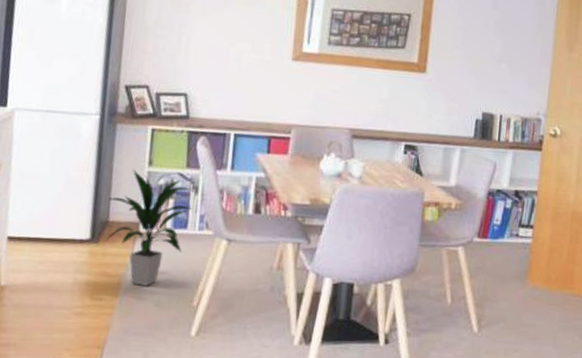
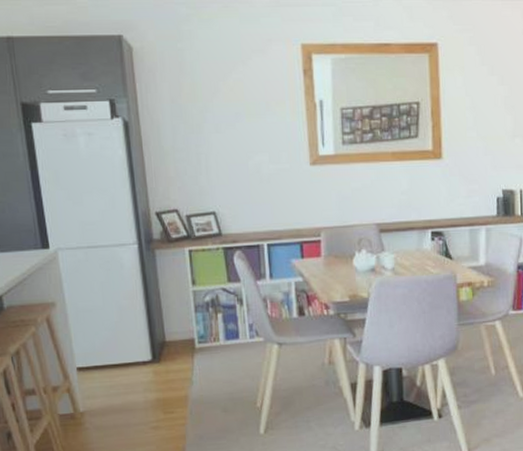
indoor plant: present [105,169,193,286] -> none [161,290,241,396]

